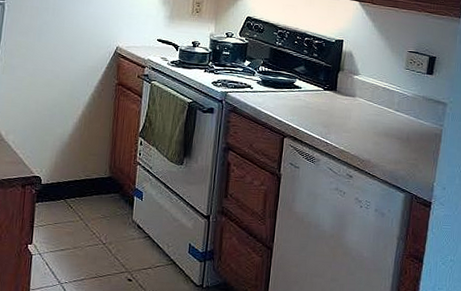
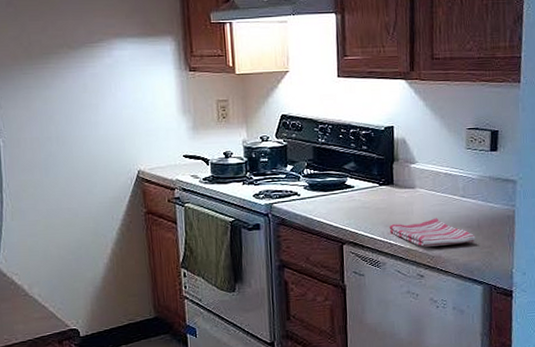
dish towel: none [327,126,404,153] -> present [389,218,476,247]

